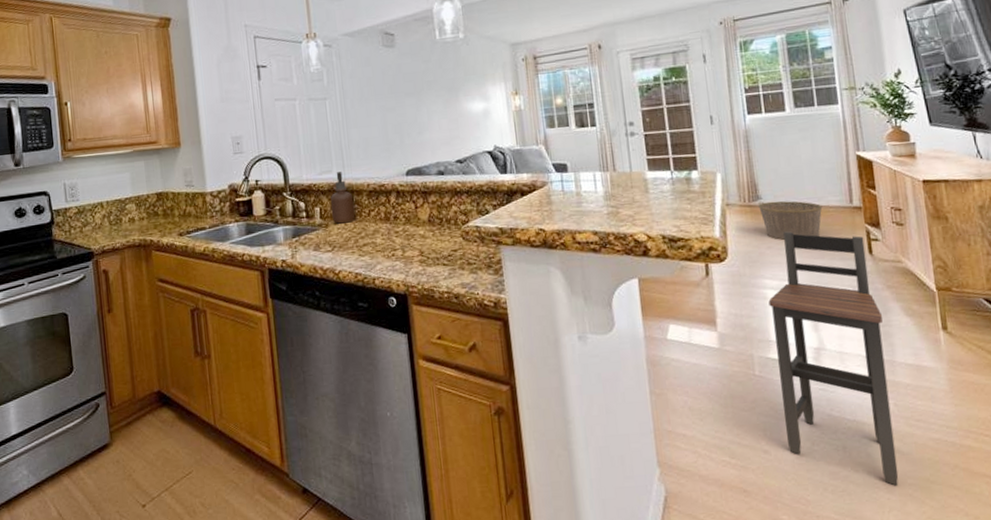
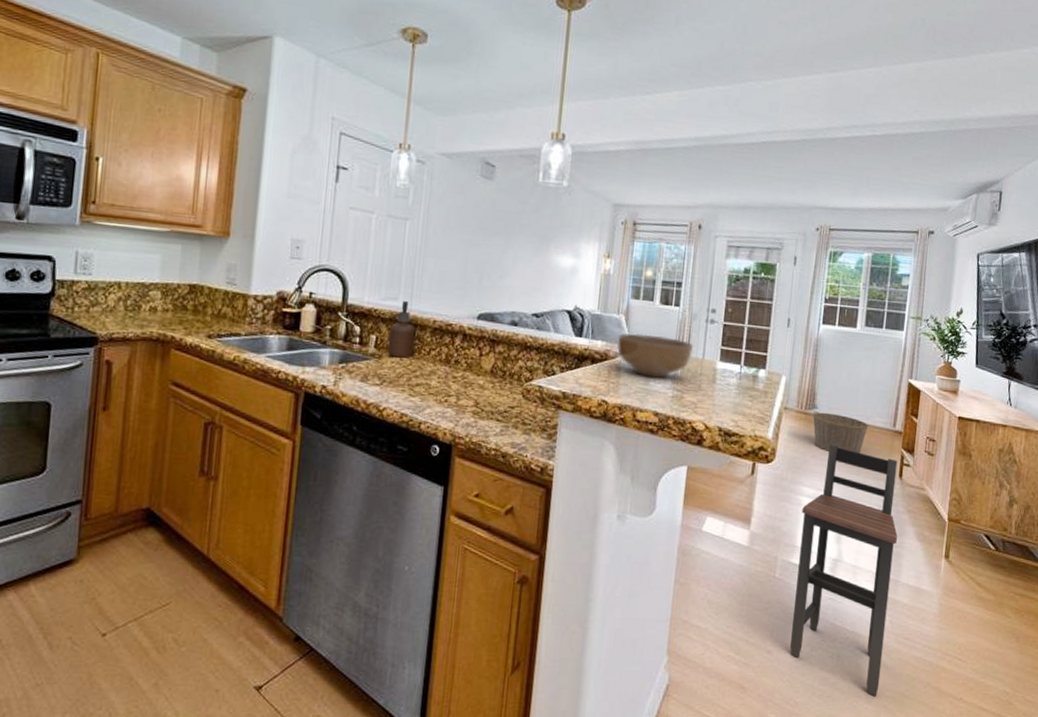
bowl: none [541,157,619,200] -> present [617,332,694,379]

